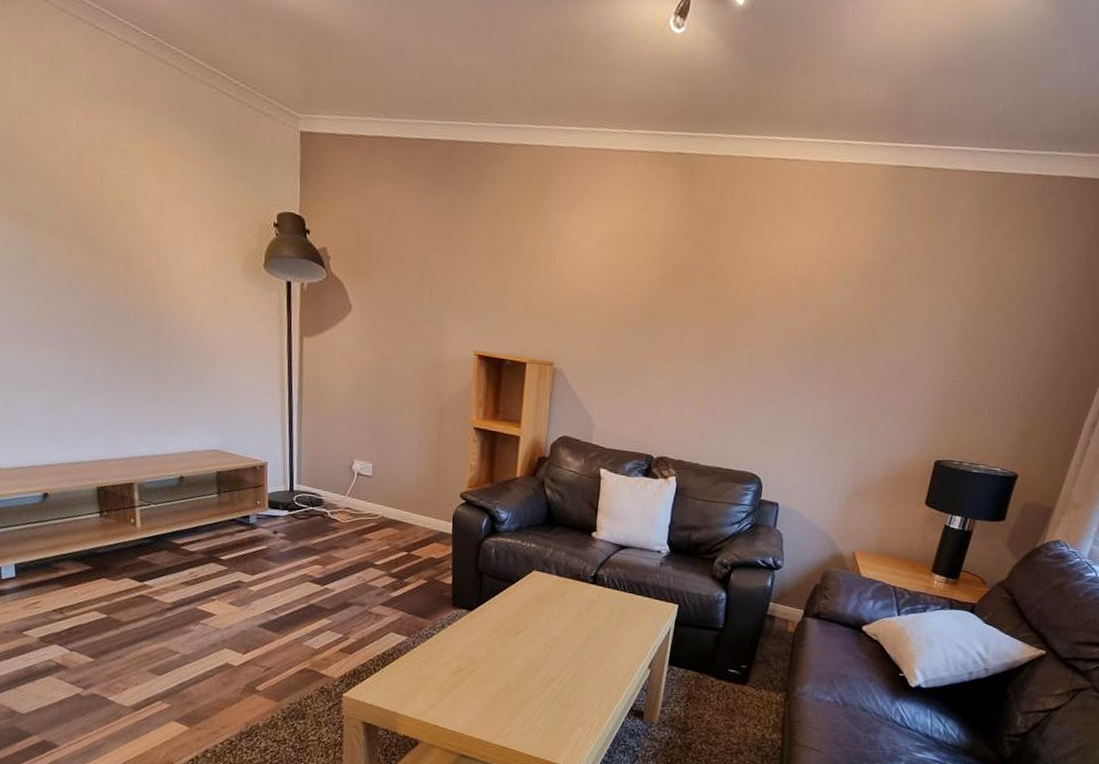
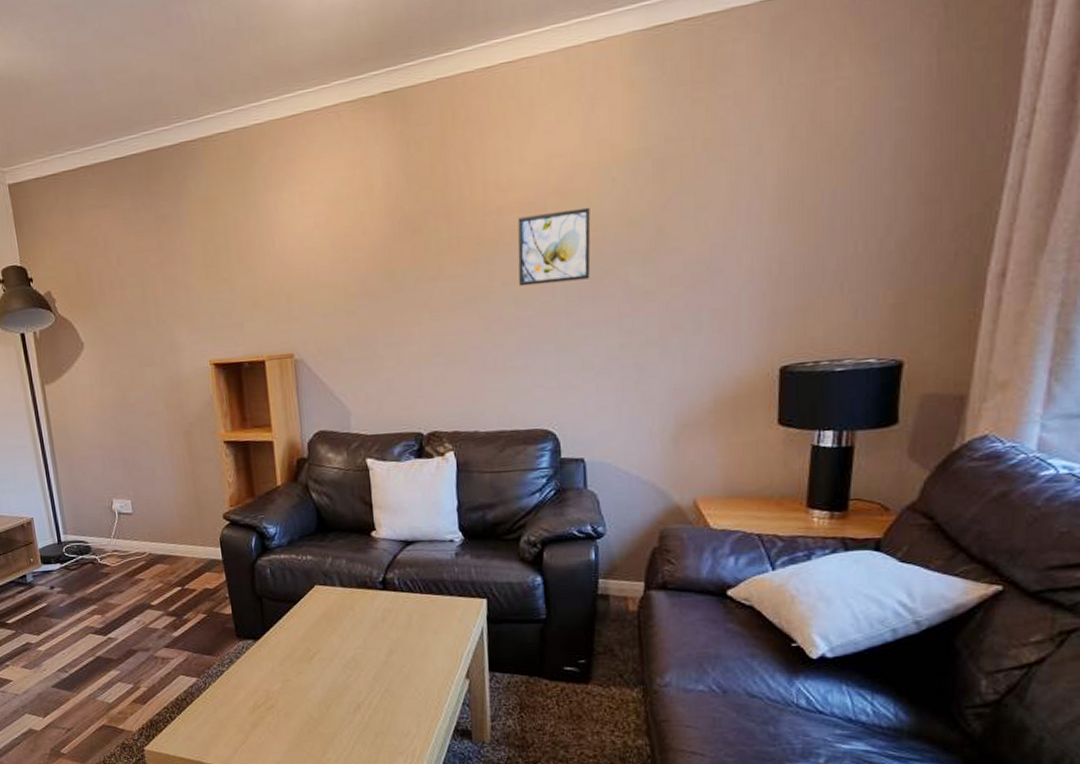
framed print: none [756,292,824,358] -> present [517,207,591,287]

